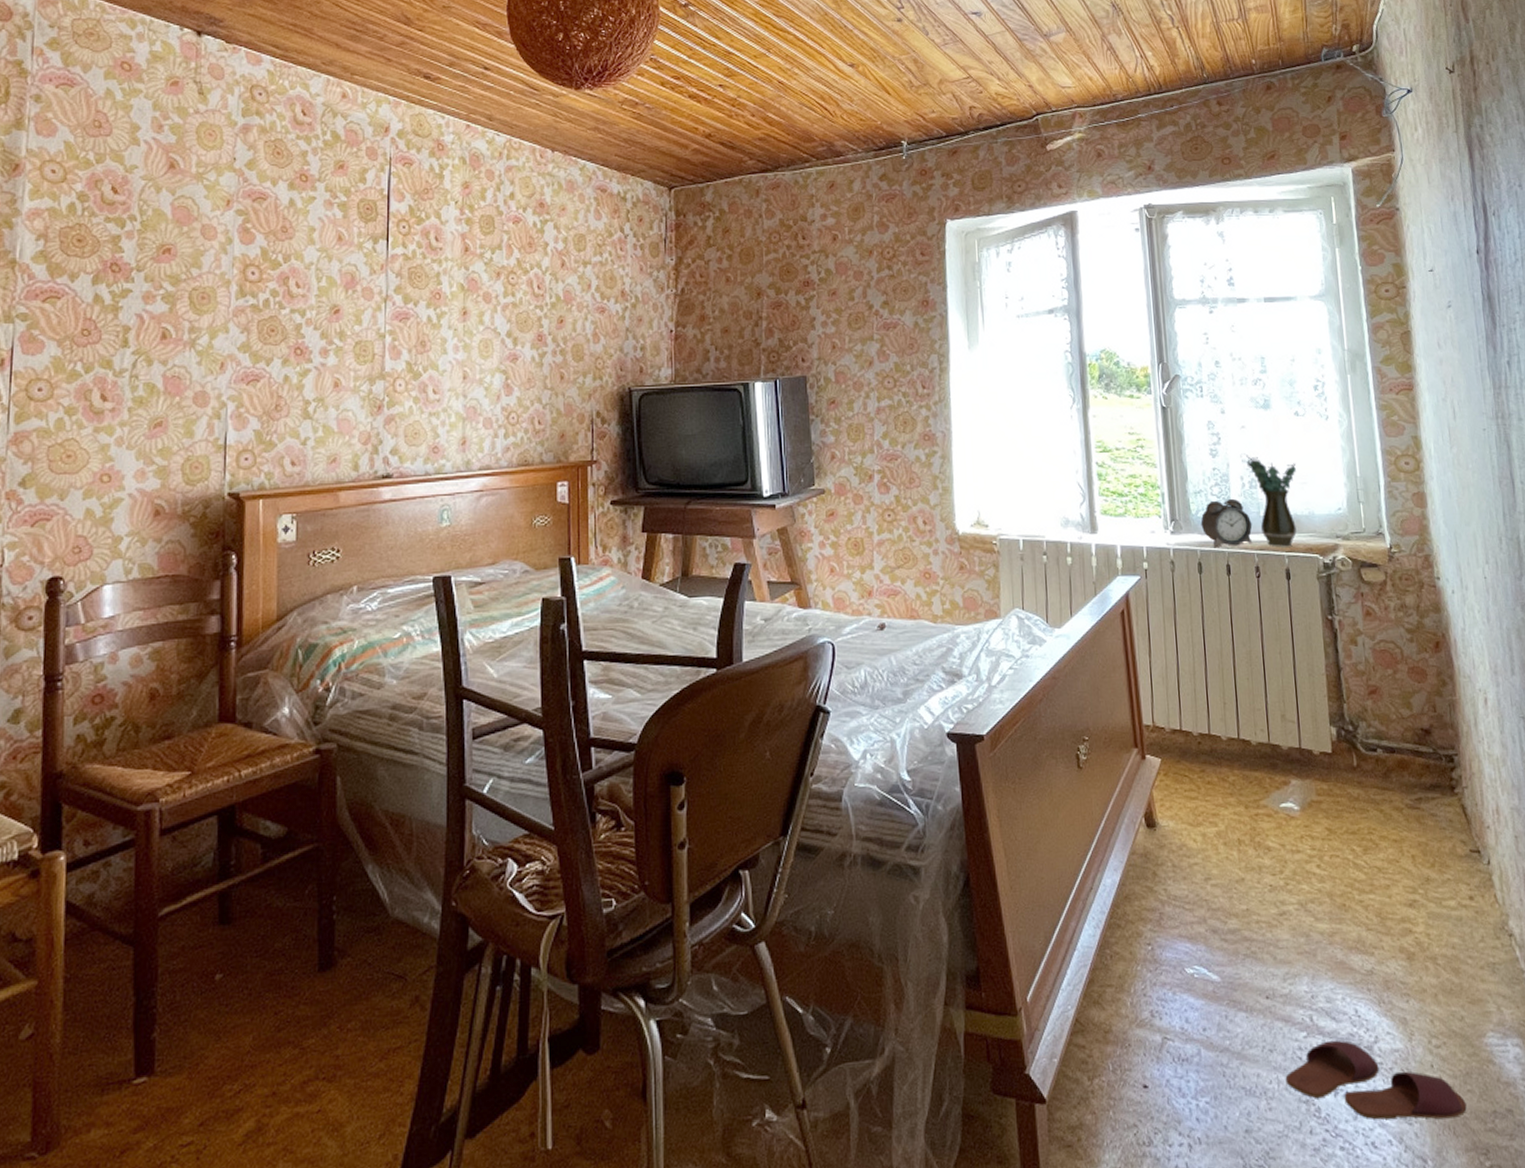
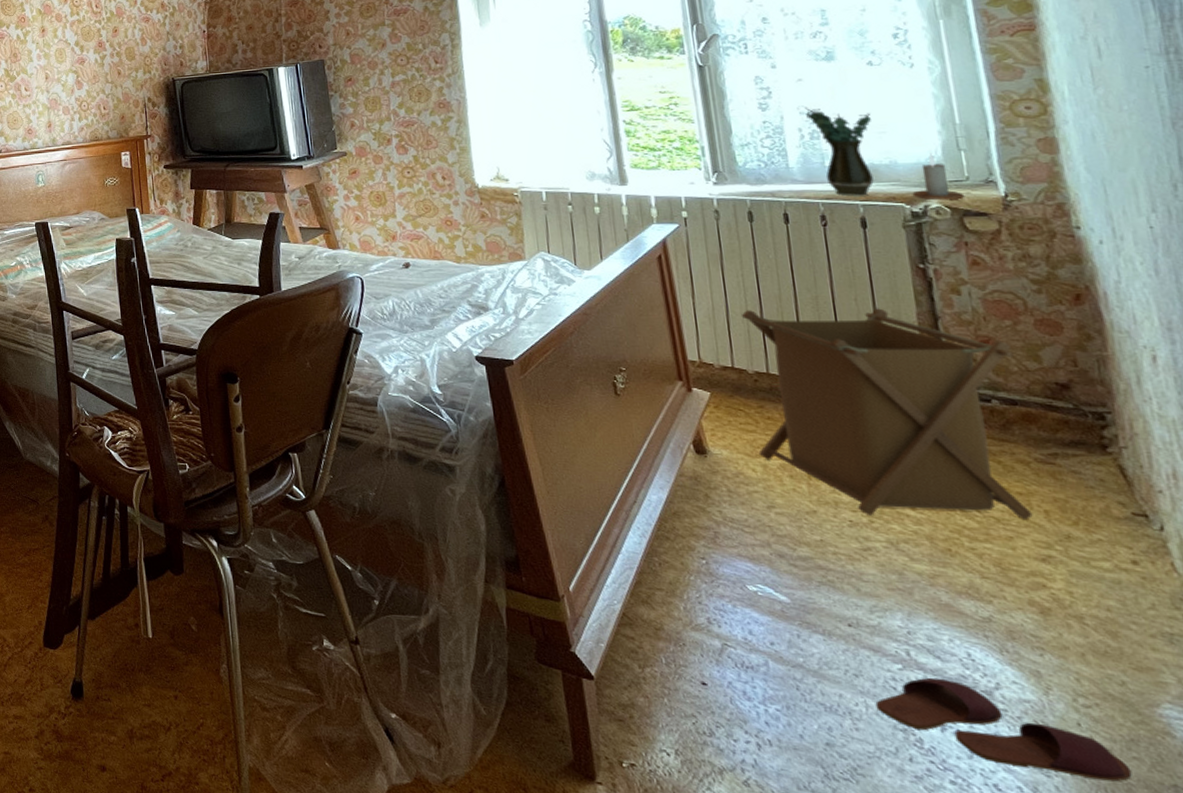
laundry basket: none [1190,661,1404,878] -> present [742,308,1033,519]
alarm clock: present [1200,498,1253,548] -> none [749,150,816,198]
candle: none [1324,503,1362,552] -> present [912,152,965,201]

